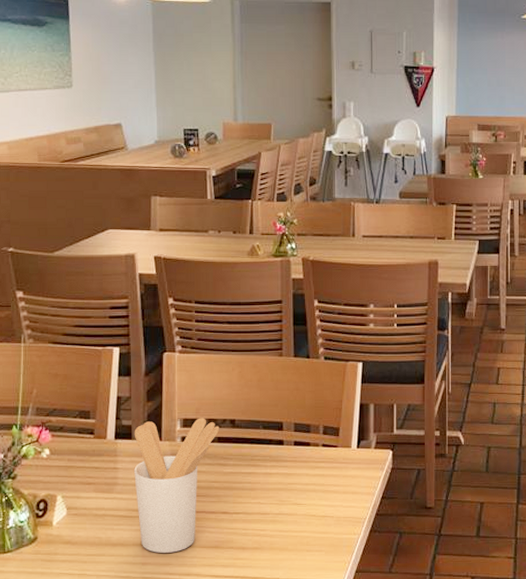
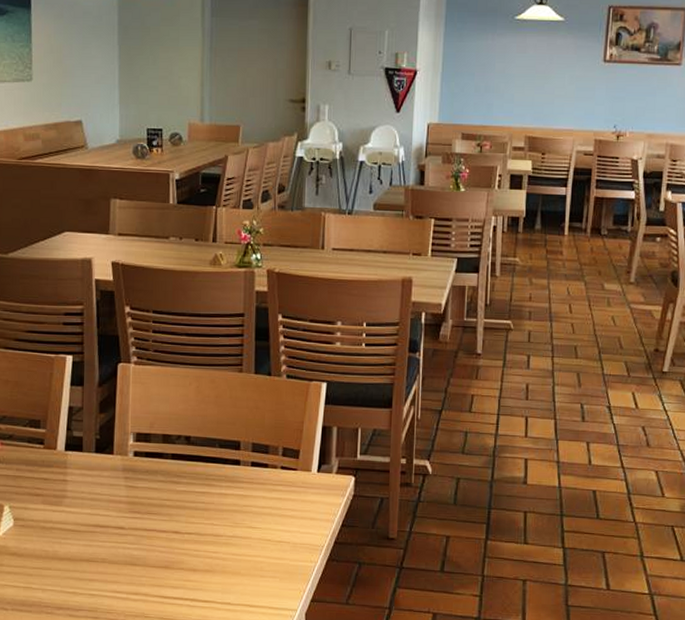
utensil holder: present [134,418,220,553] -> none [84,433,174,571]

